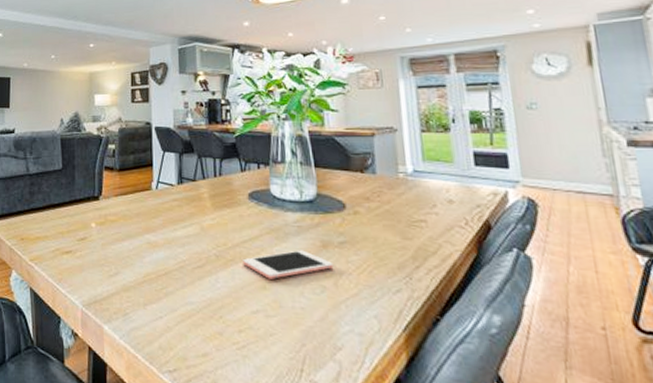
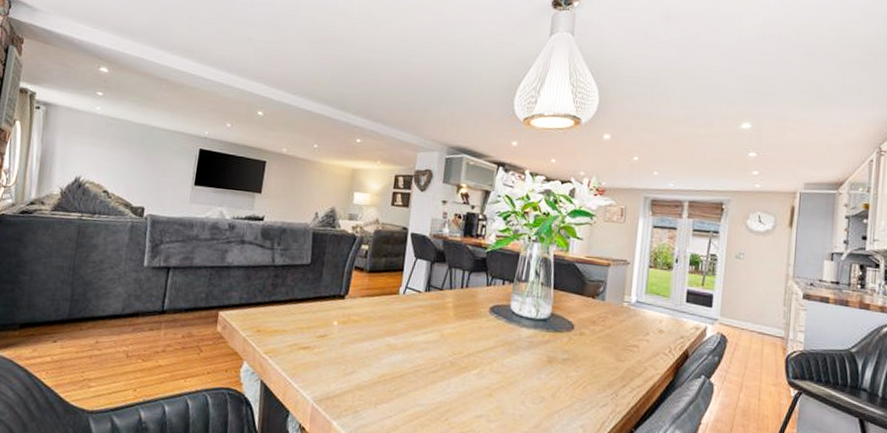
cell phone: present [243,250,334,279] -> none [475,363,555,388]

